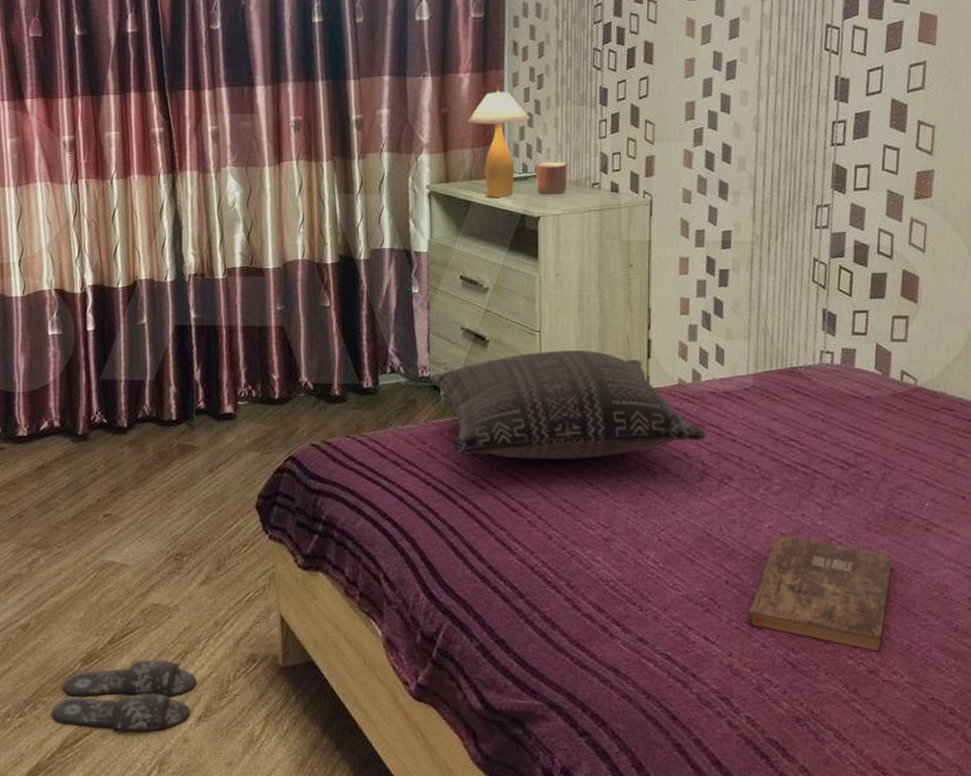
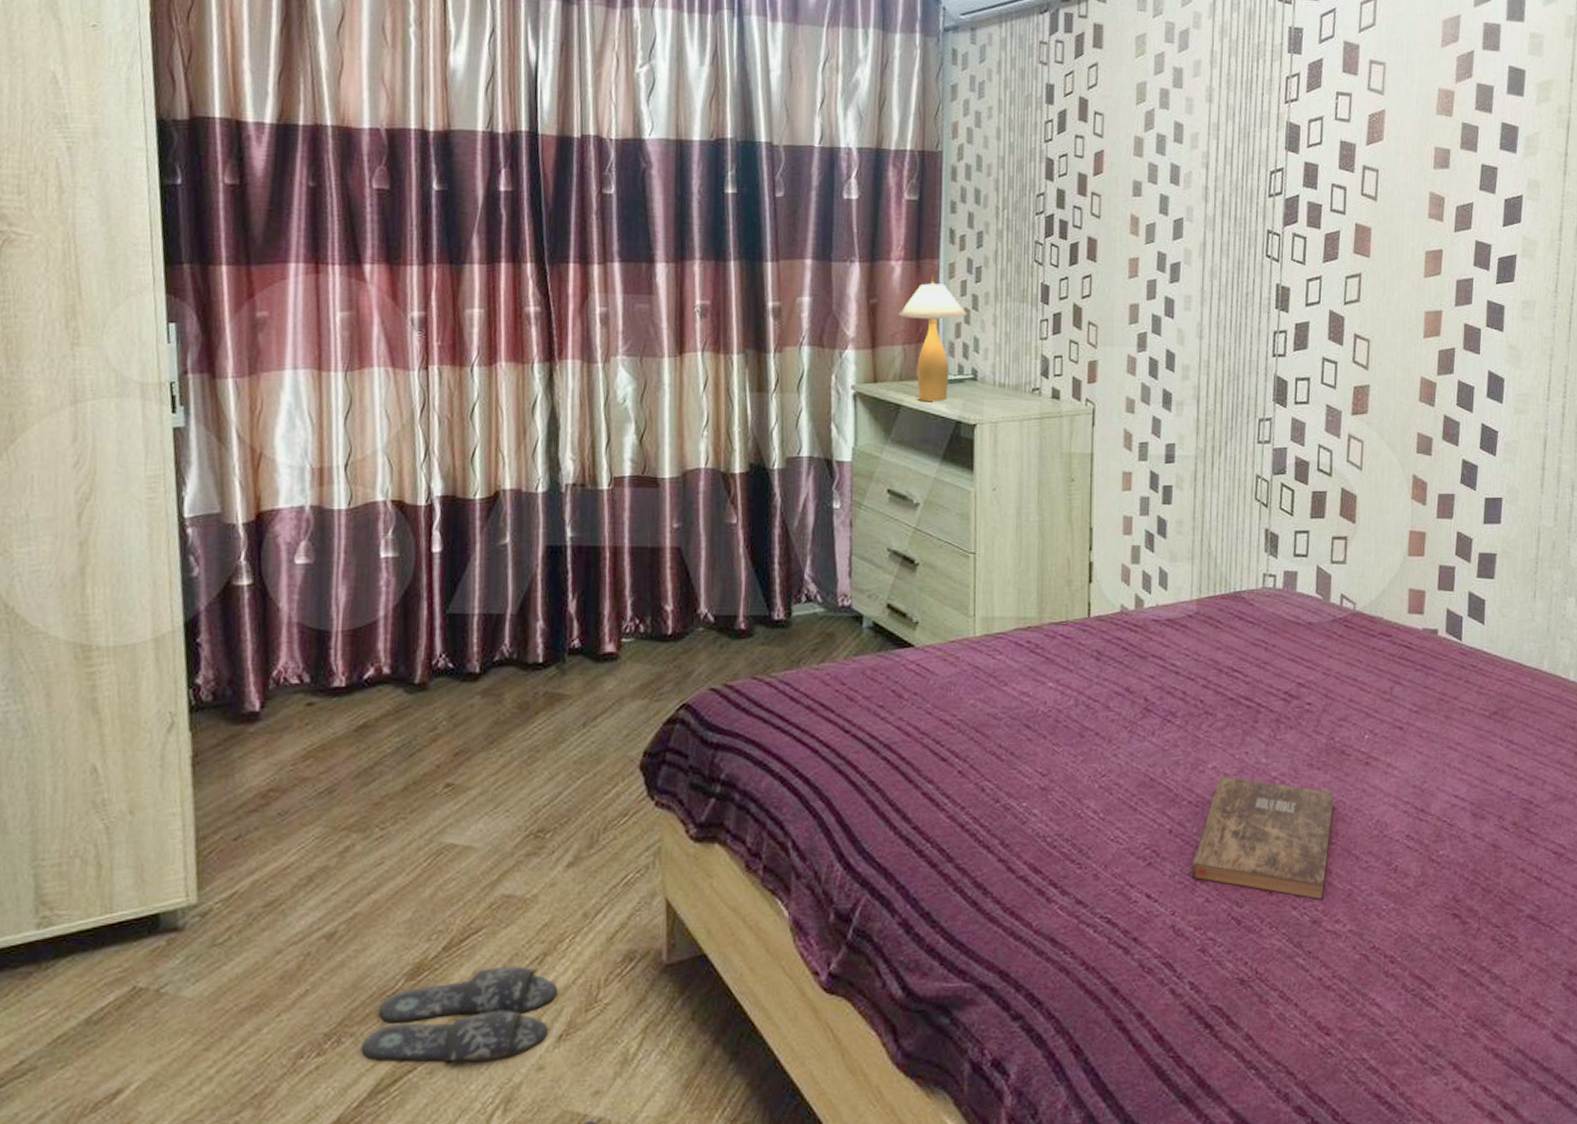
pillow: present [431,350,707,460] -> none [852,574,1150,700]
mug: present [536,162,567,197] -> none [973,363,1006,403]

